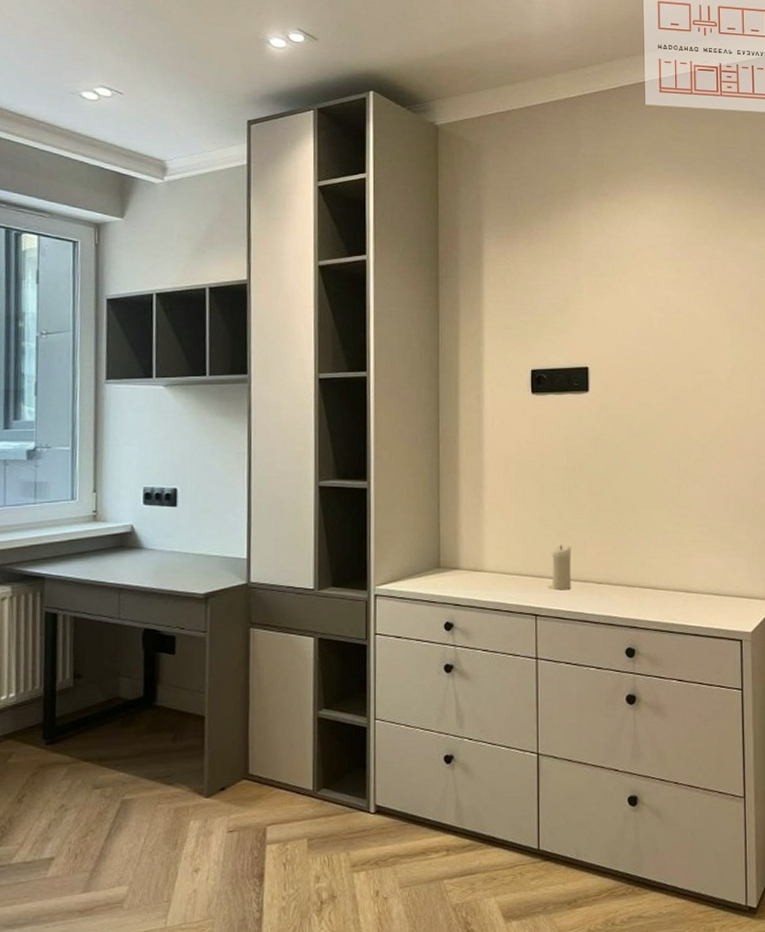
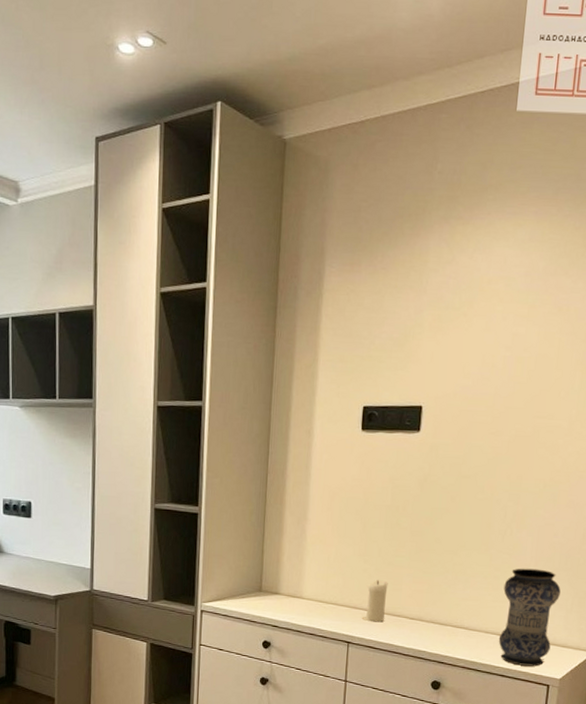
vase: none [686,520,740,622] -> present [498,568,561,667]

